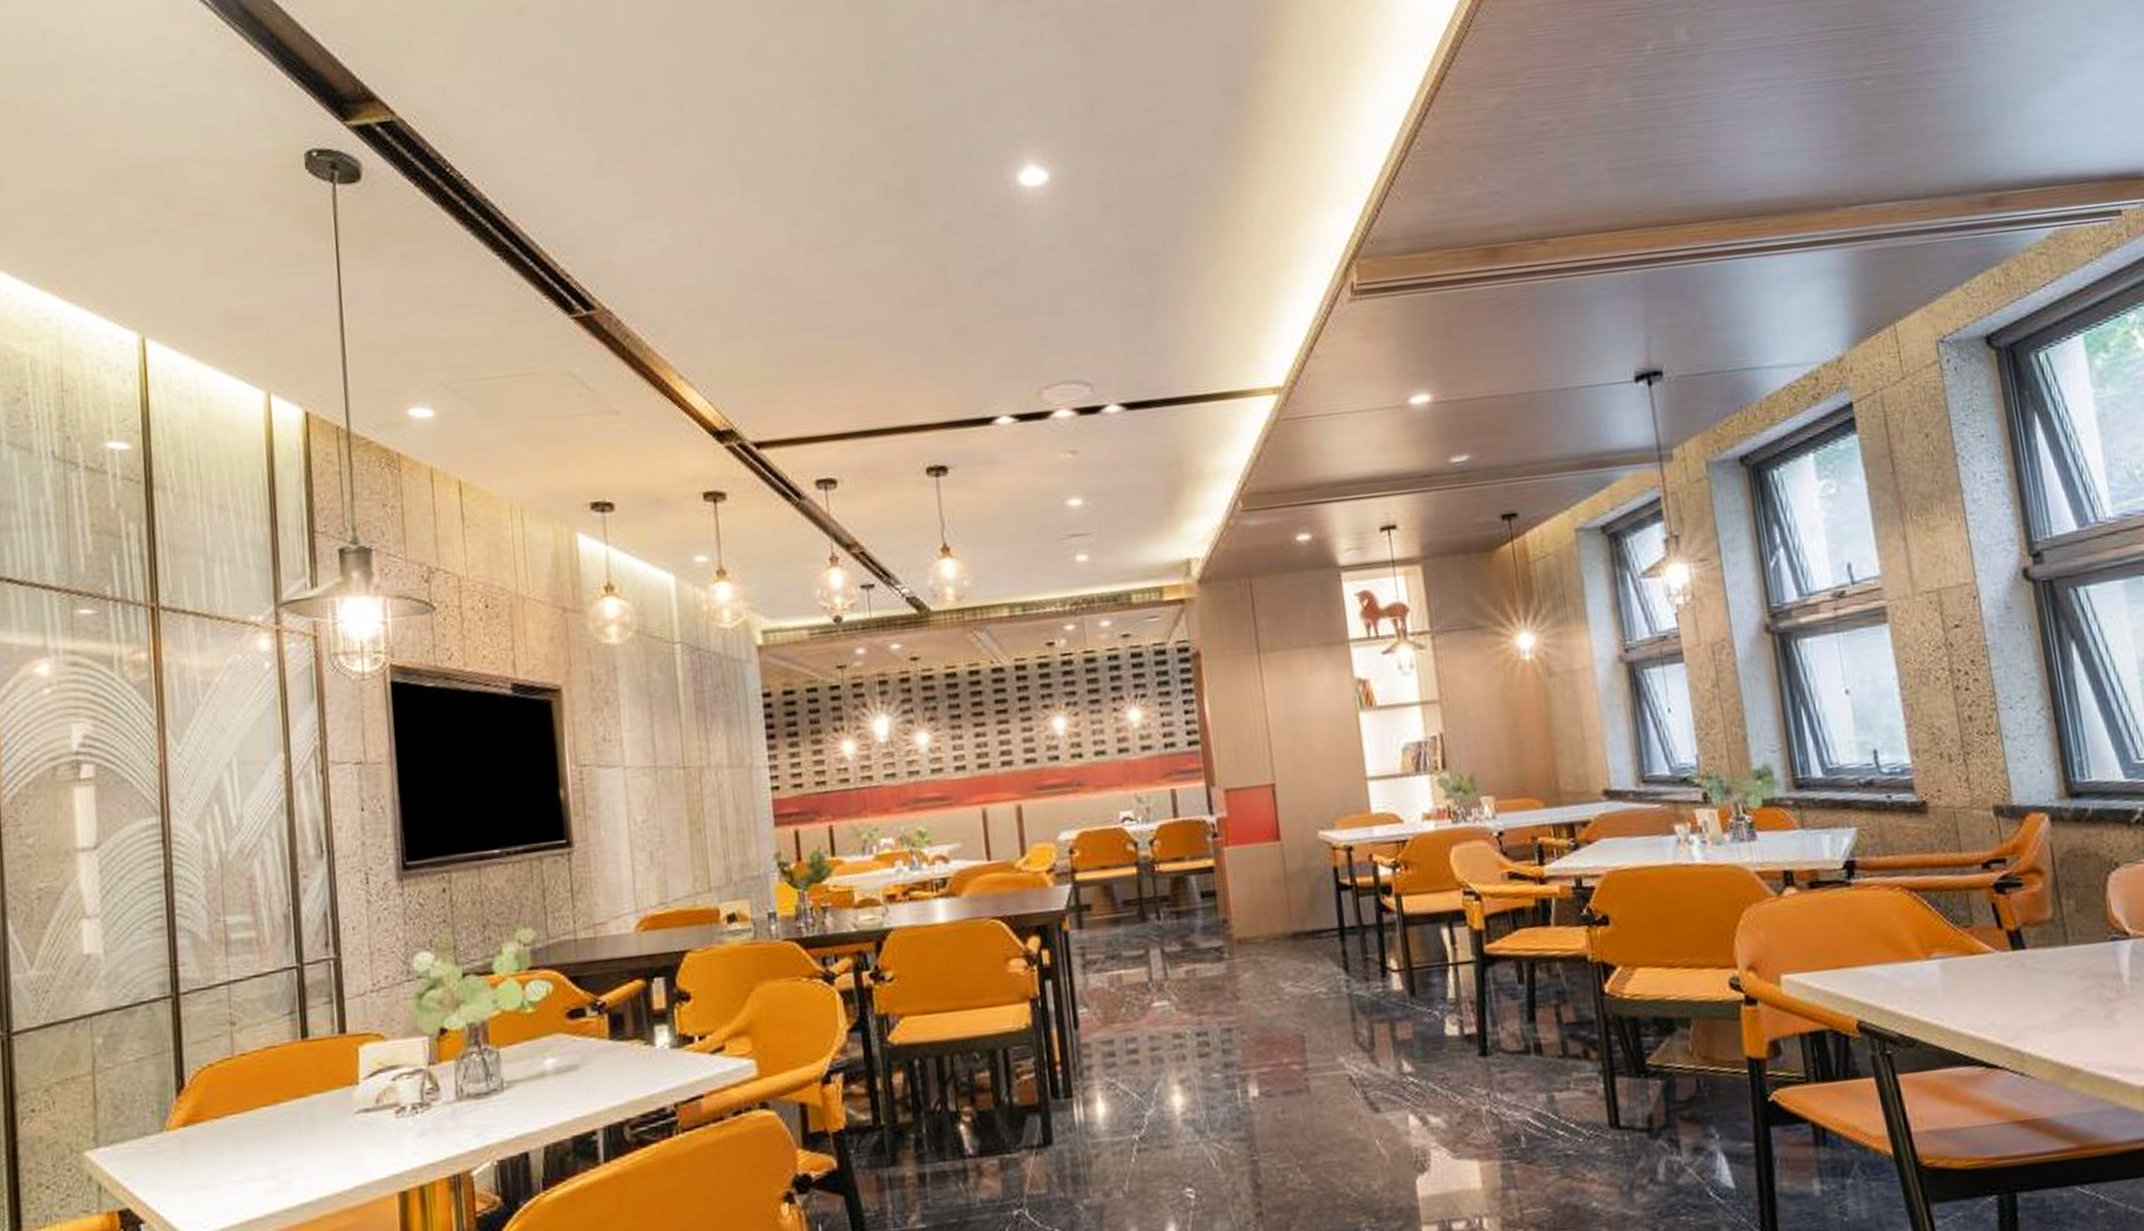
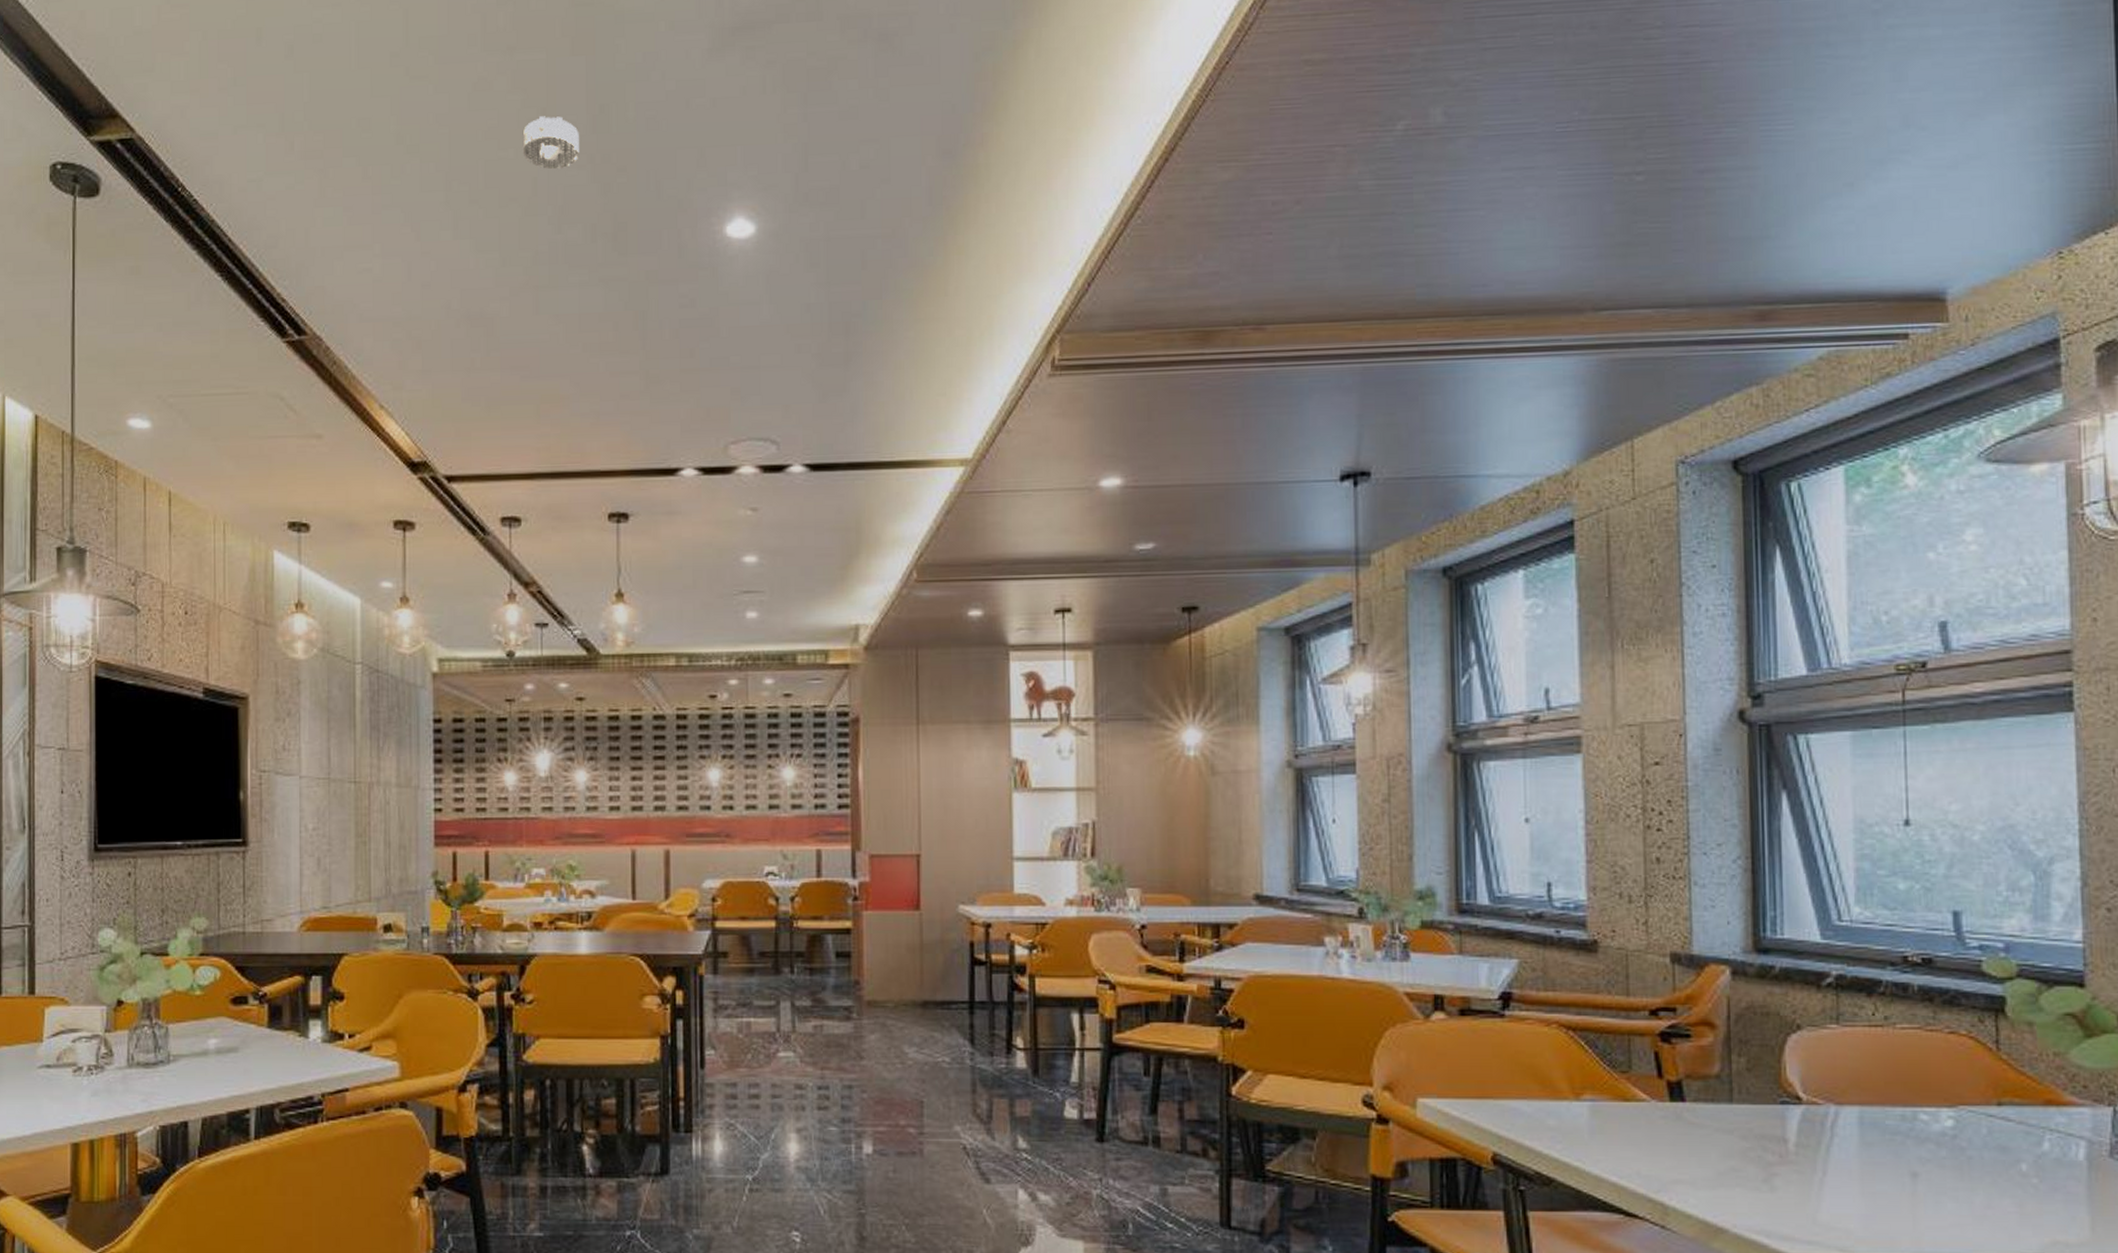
smoke detector: none [804,76,864,130] -> present [522,116,579,170]

